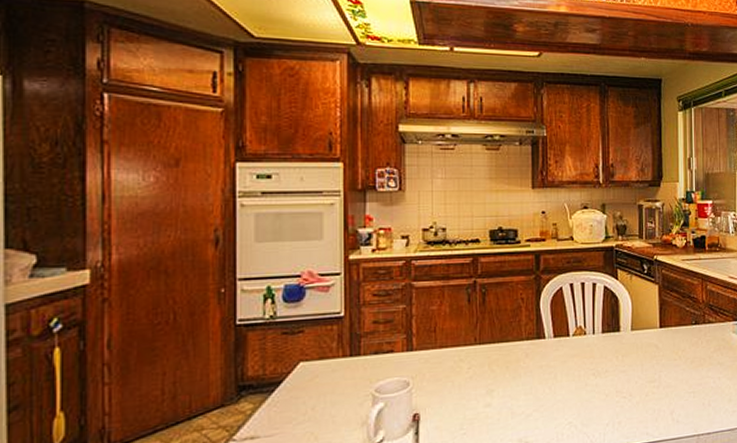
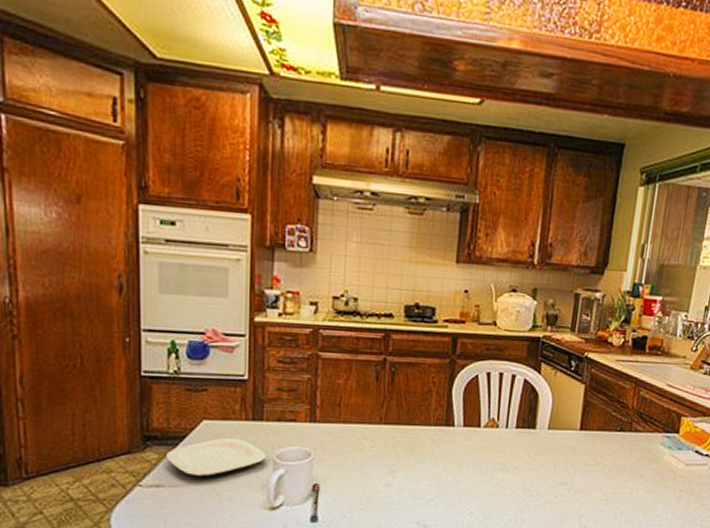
plate: none [260,376,365,423] -> present [165,437,266,477]

